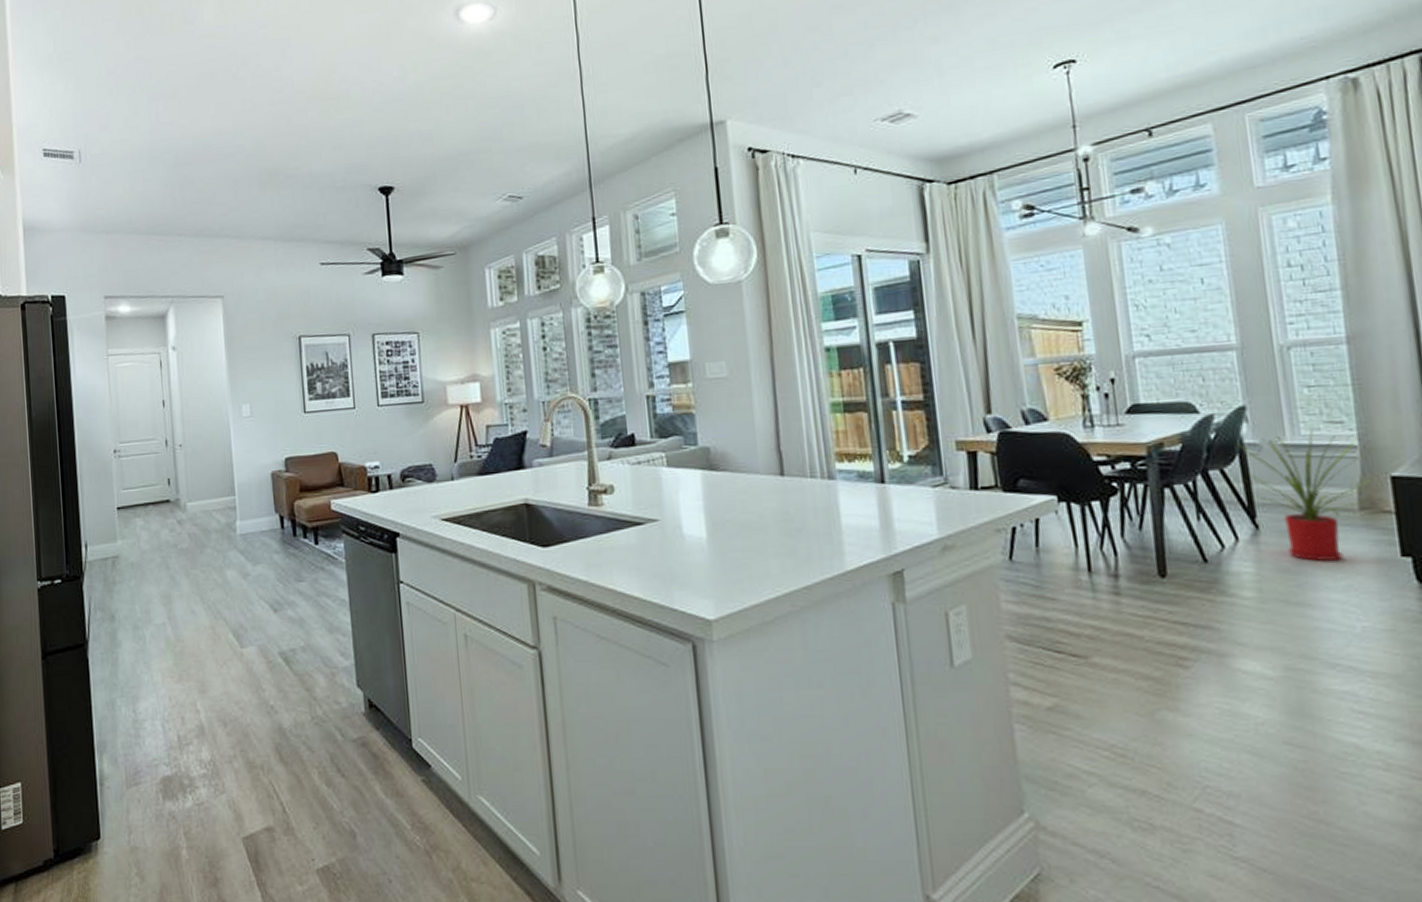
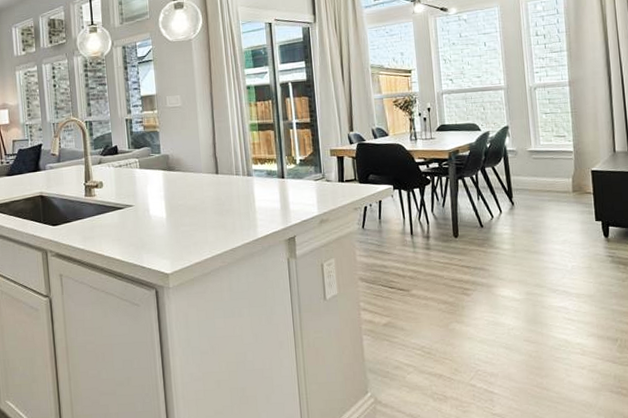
house plant: present [1238,429,1385,562] -> none [503,141,587,225]

